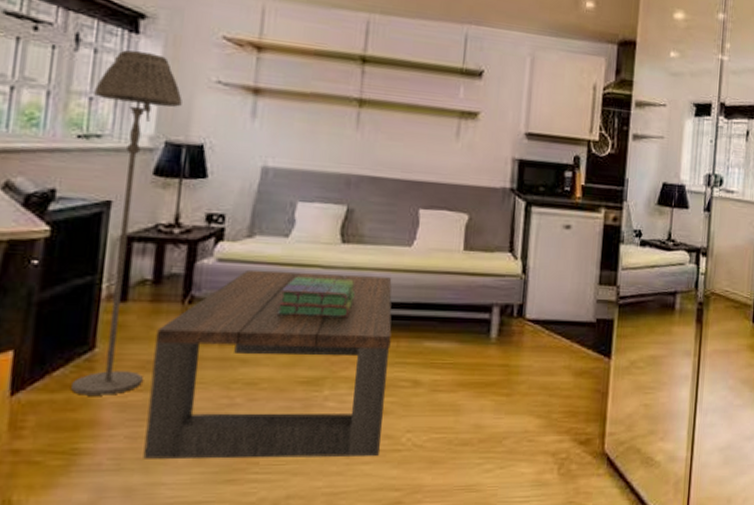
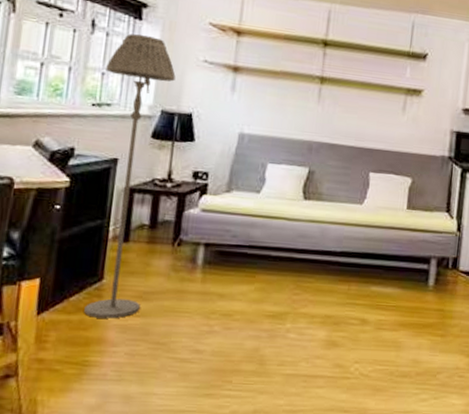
coffee table: present [143,271,392,459] -> none [139,220,345,381]
stack of books: present [276,276,355,317] -> none [248,226,314,263]

